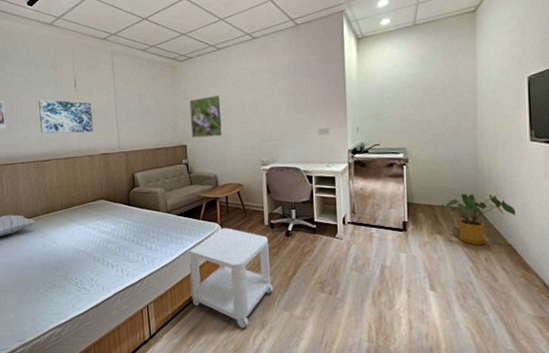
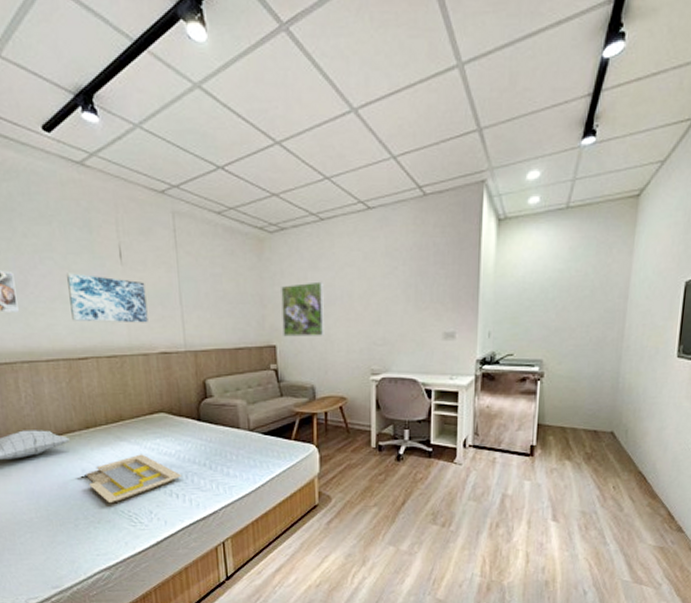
serving tray: none [46,232,117,272] -> present [86,454,183,504]
side table: present [188,228,273,328] -> none [275,450,378,566]
house plant: present [439,193,516,246] -> none [571,414,651,473]

